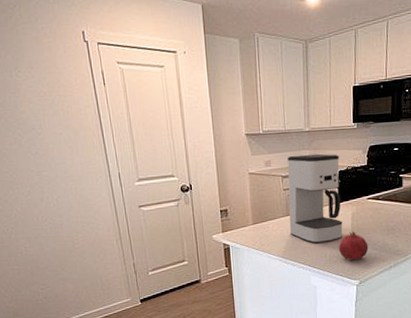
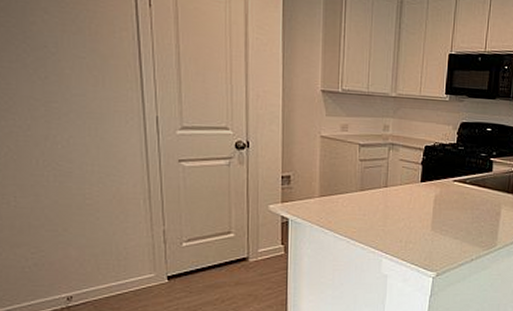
coffee maker: present [287,153,343,244] -> none [362,122,426,226]
fruit: present [339,232,369,260] -> none [417,216,450,249]

